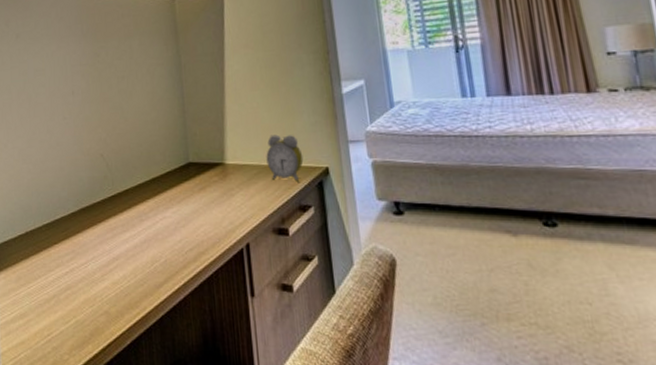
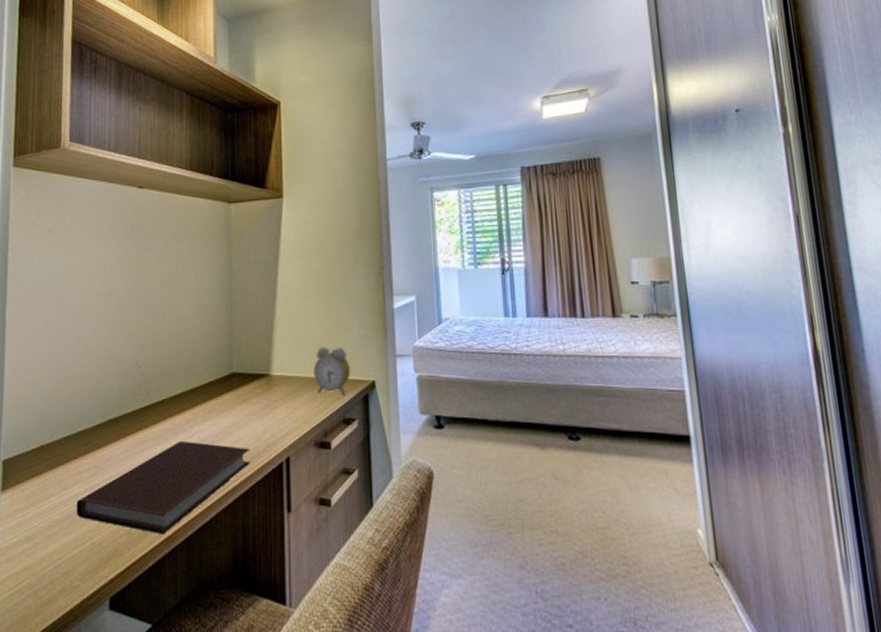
notebook: none [60,228,212,315] -> present [76,441,251,535]

